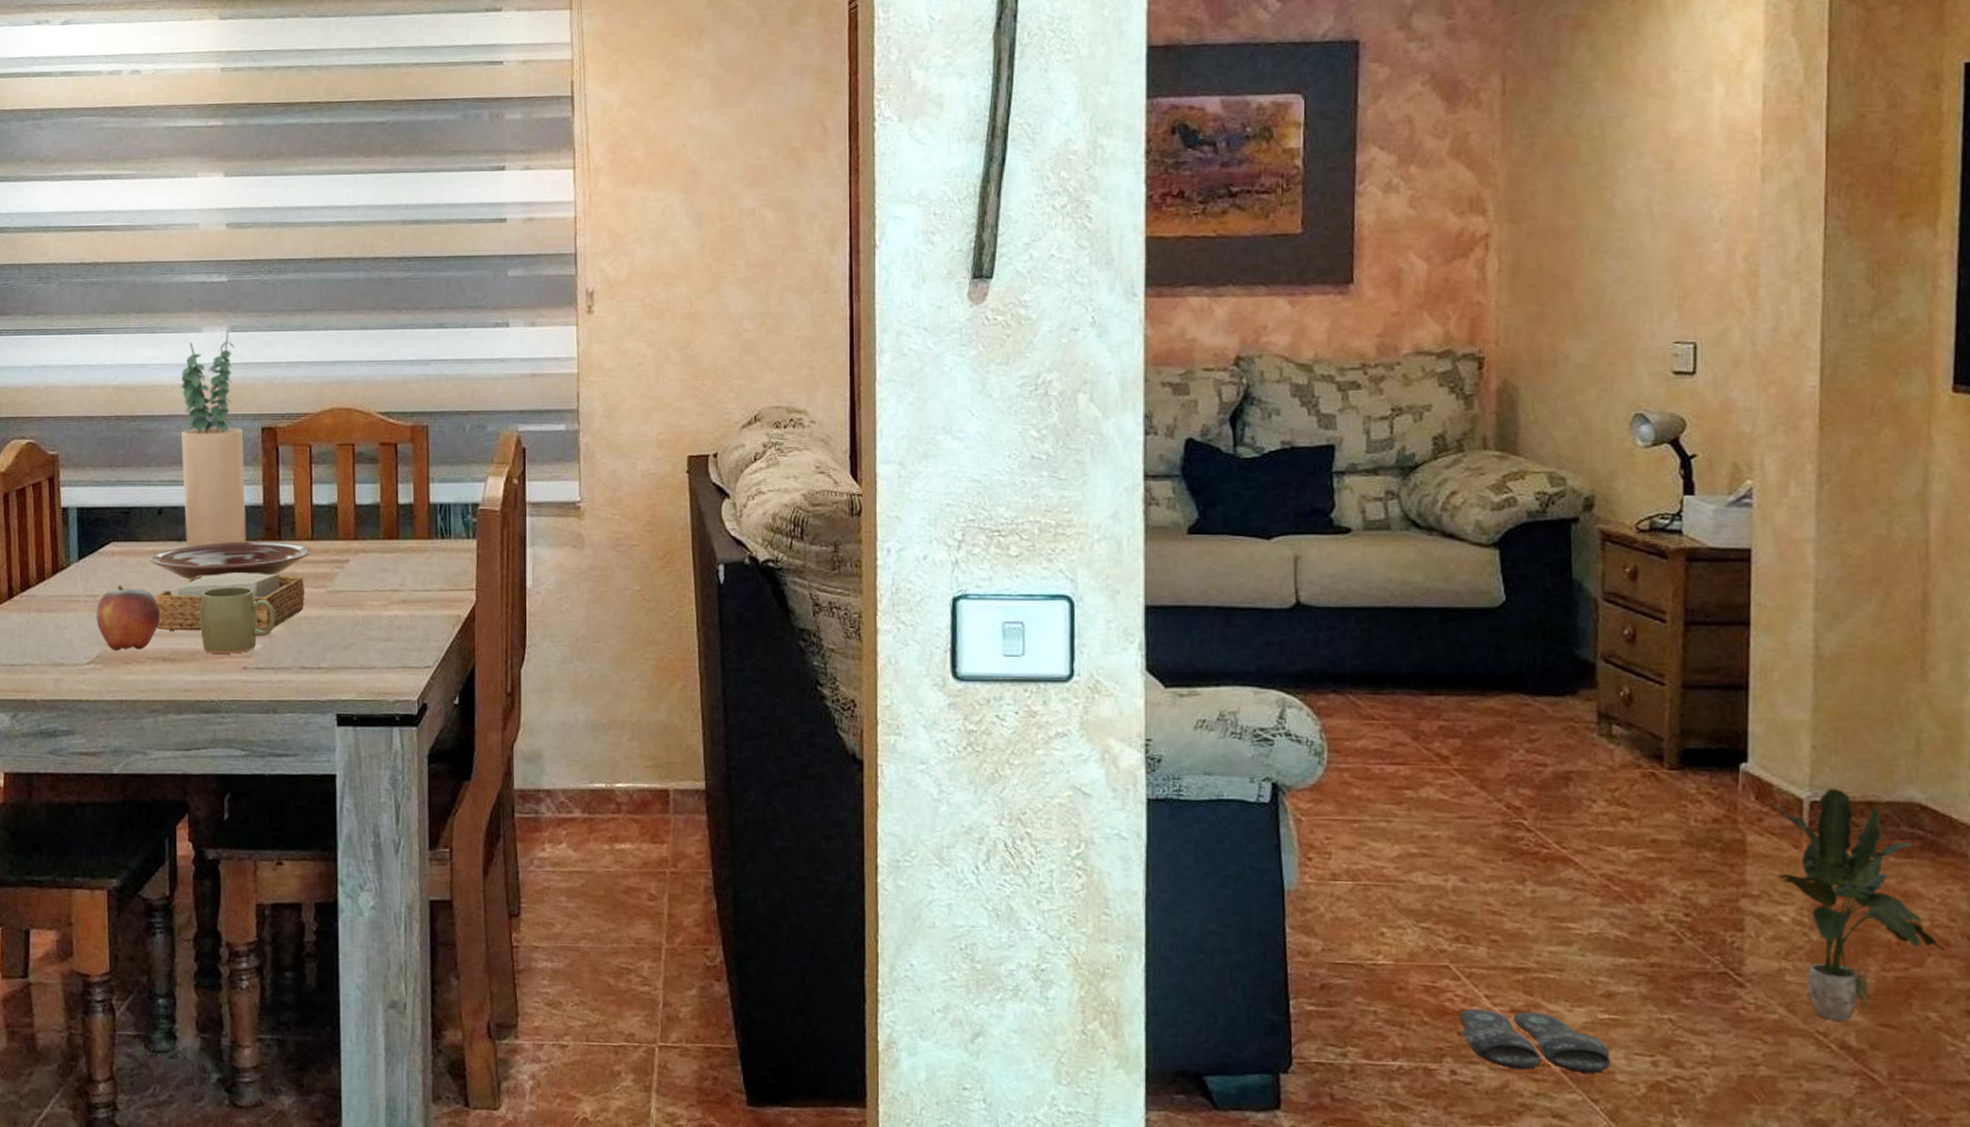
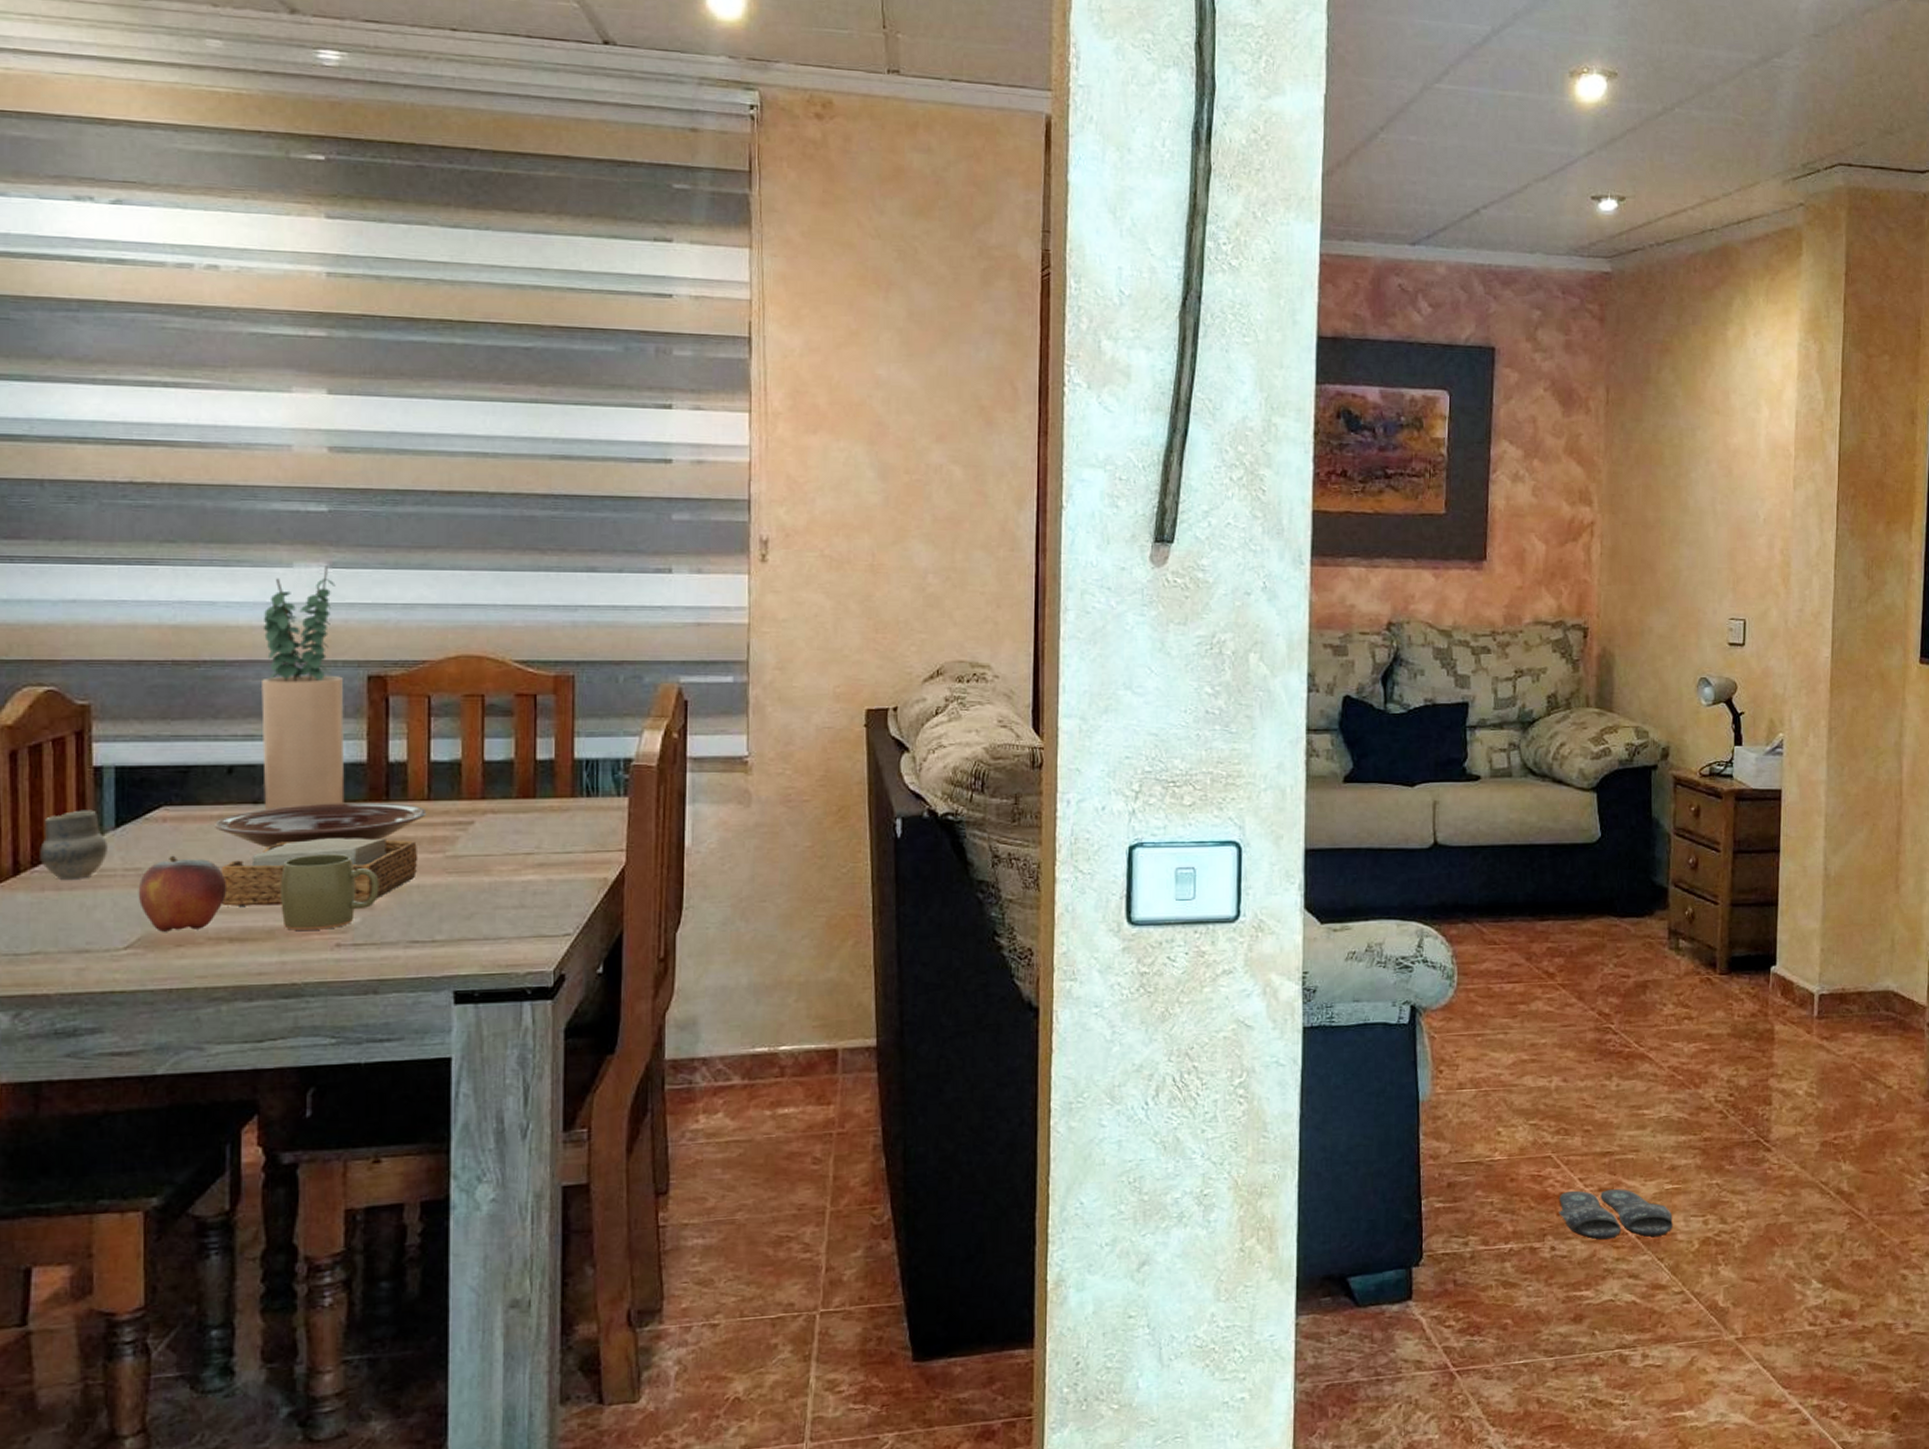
cup: none [25,544,73,603] -> present [38,809,108,879]
potted plant: present [1771,788,1945,1021] -> none [1792,983,1908,1172]

